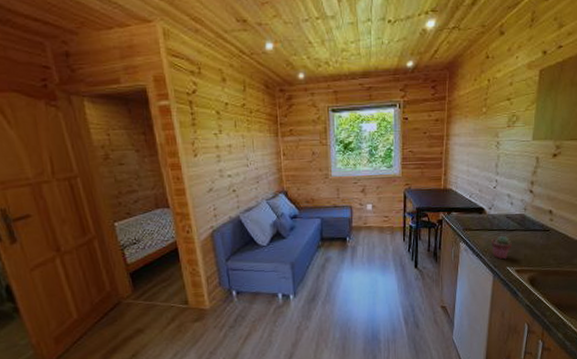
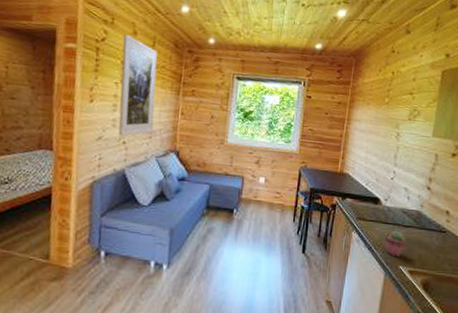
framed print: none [213,82,259,185] -> present [118,34,158,137]

